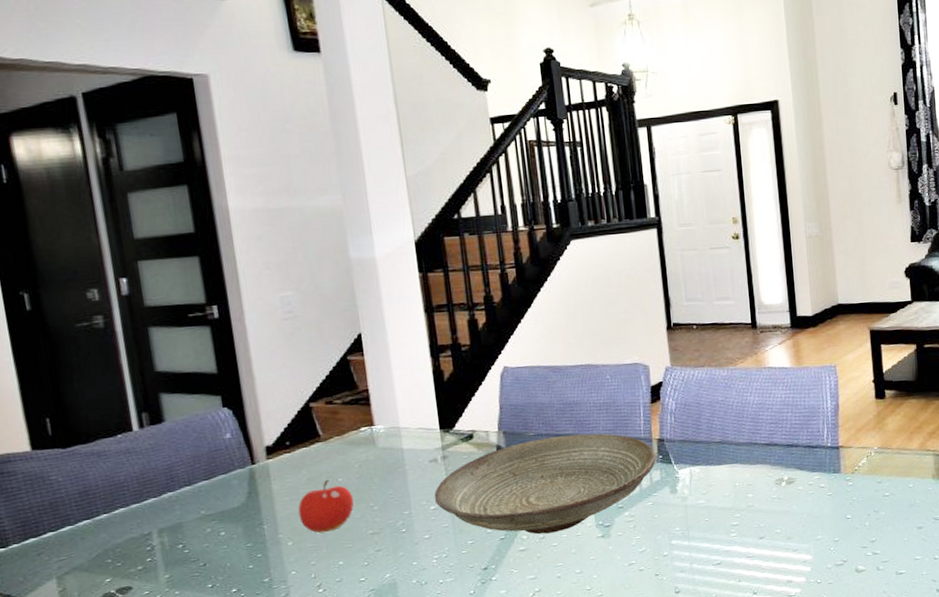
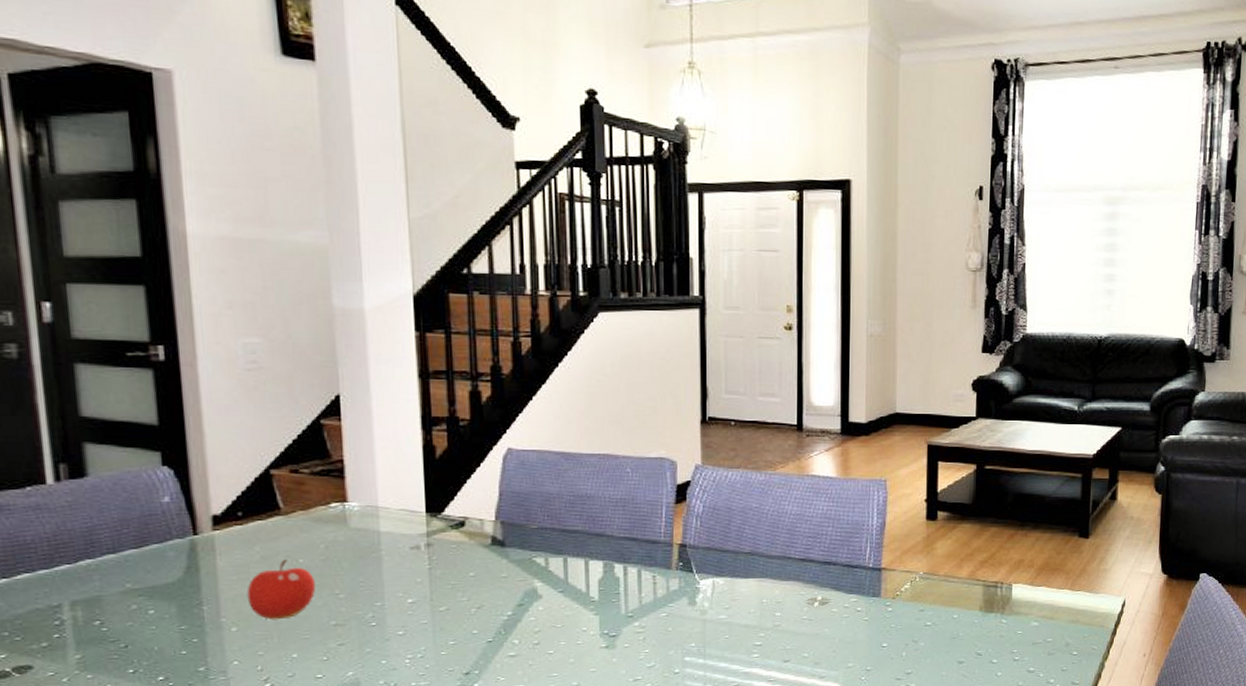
decorative bowl: present [434,433,656,535] -> none [413,531,675,640]

